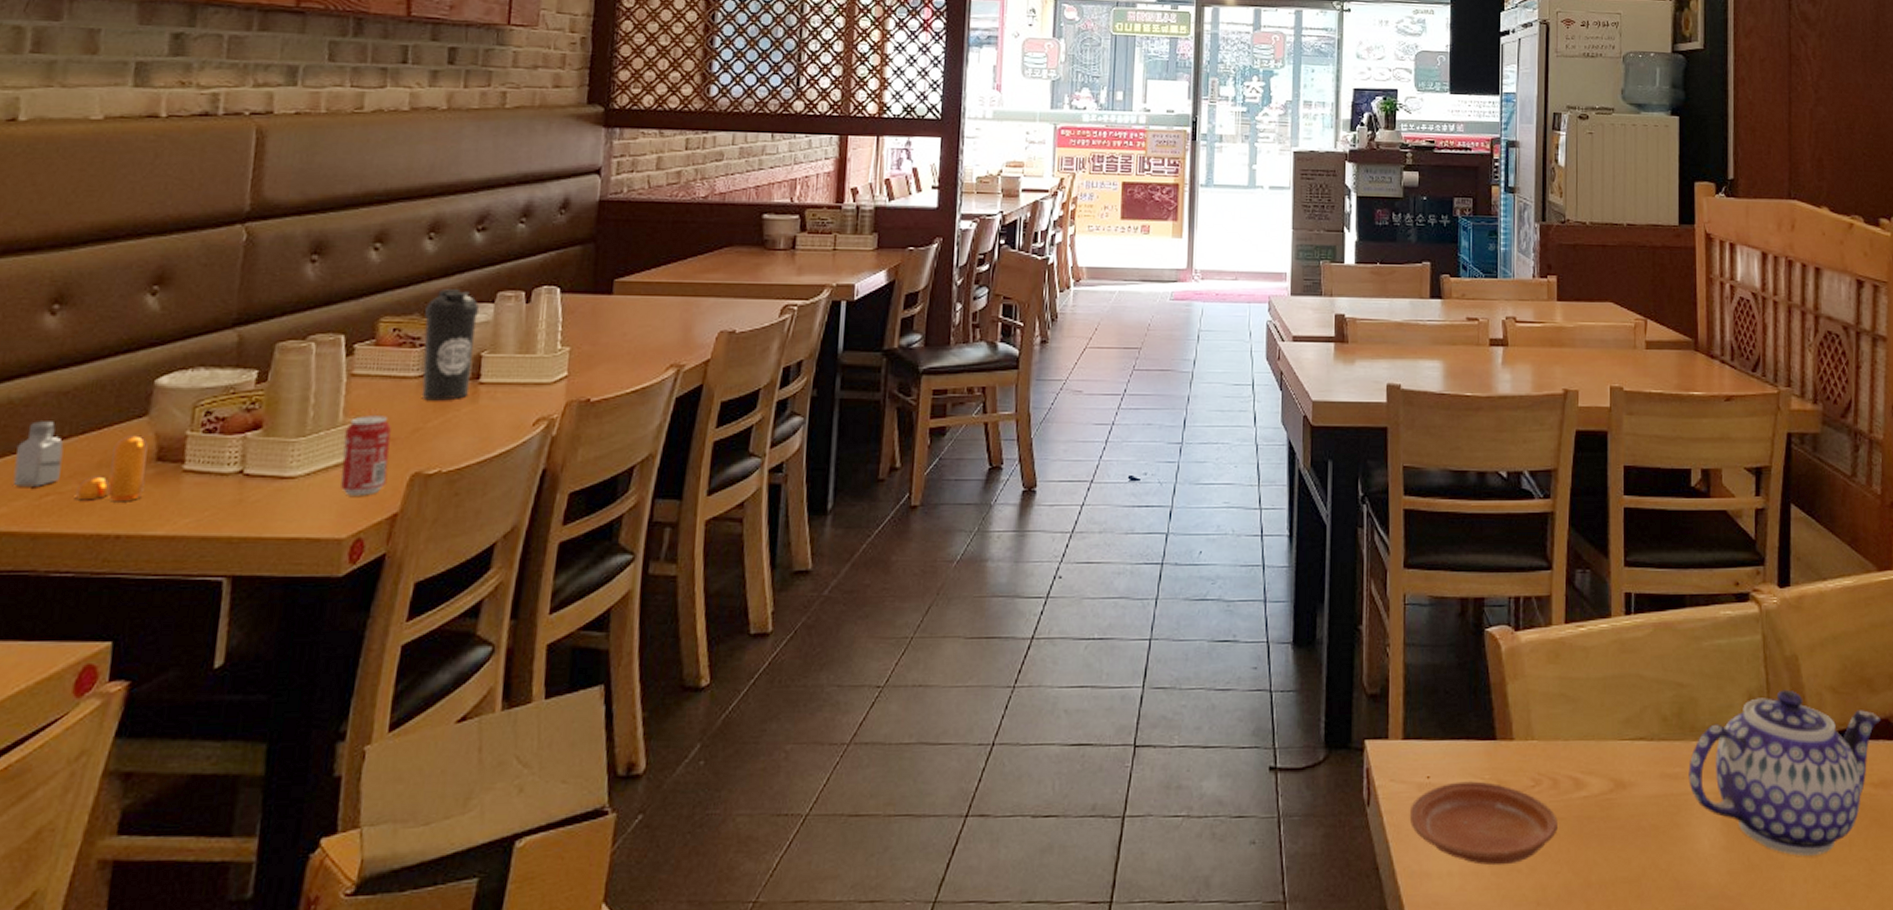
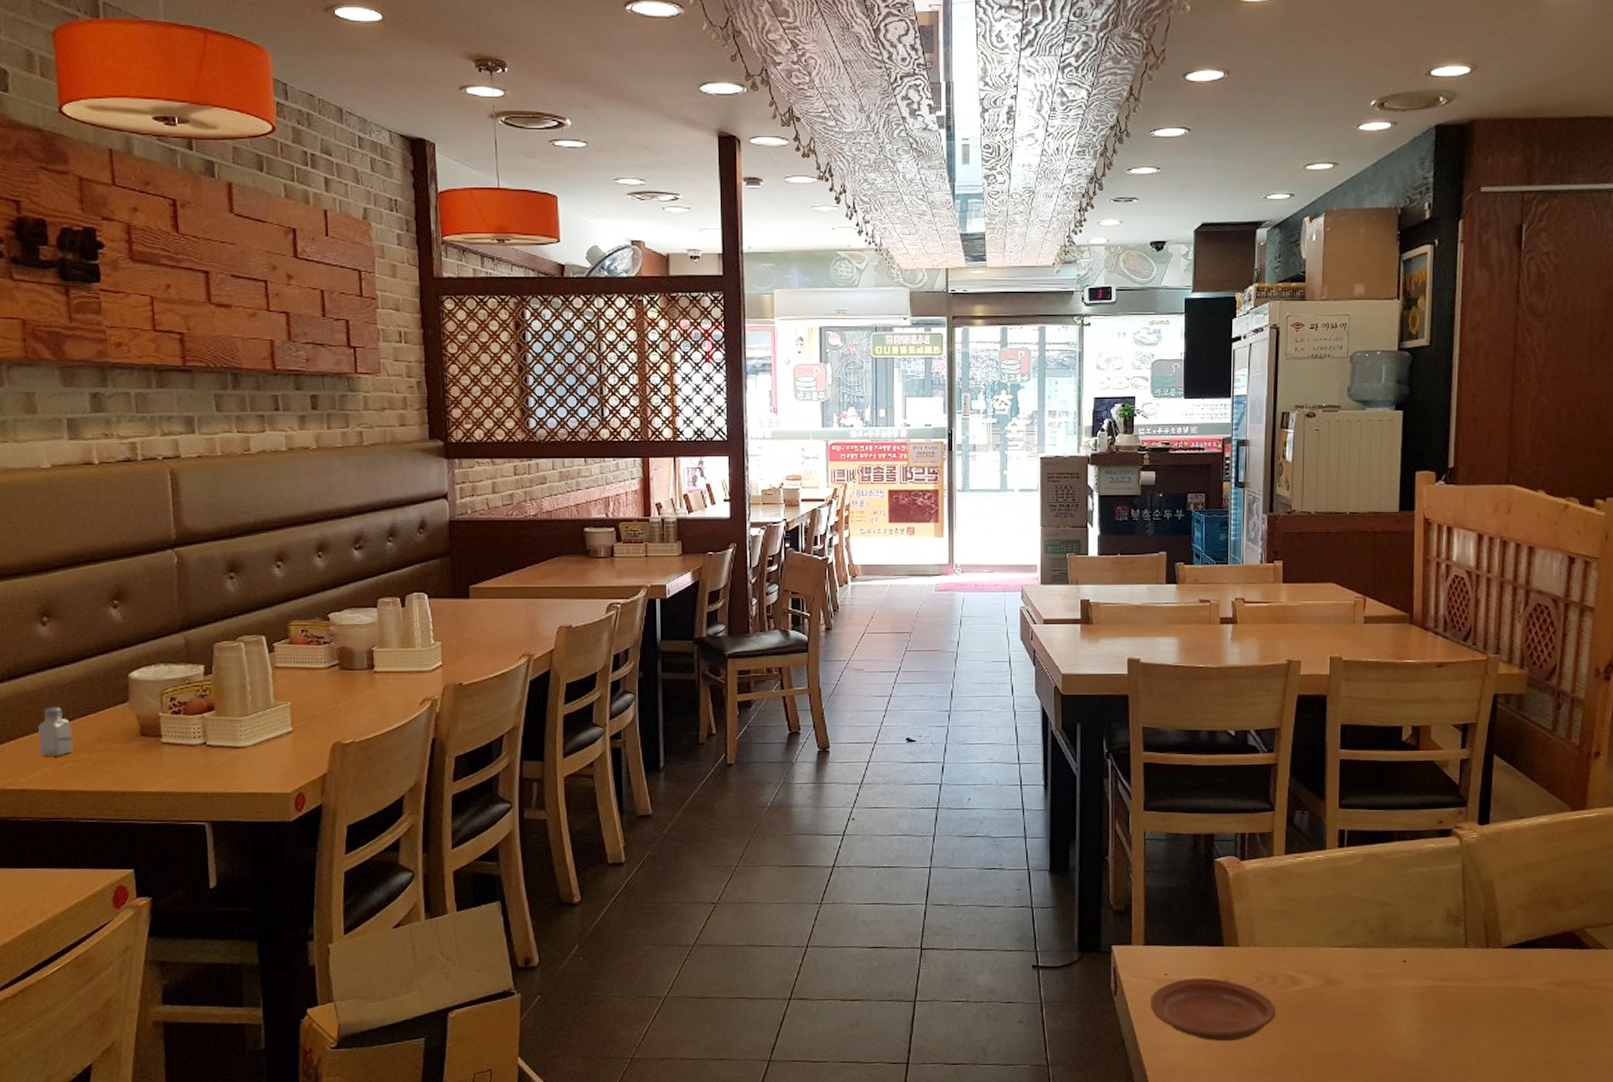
pepper shaker: present [76,435,148,502] -> none [87,717,136,767]
beverage can: present [340,416,391,496] -> none [277,699,315,761]
water bottle: present [421,289,480,401] -> none [324,597,366,686]
teapot: present [1688,689,1882,856] -> none [1391,908,1567,1038]

